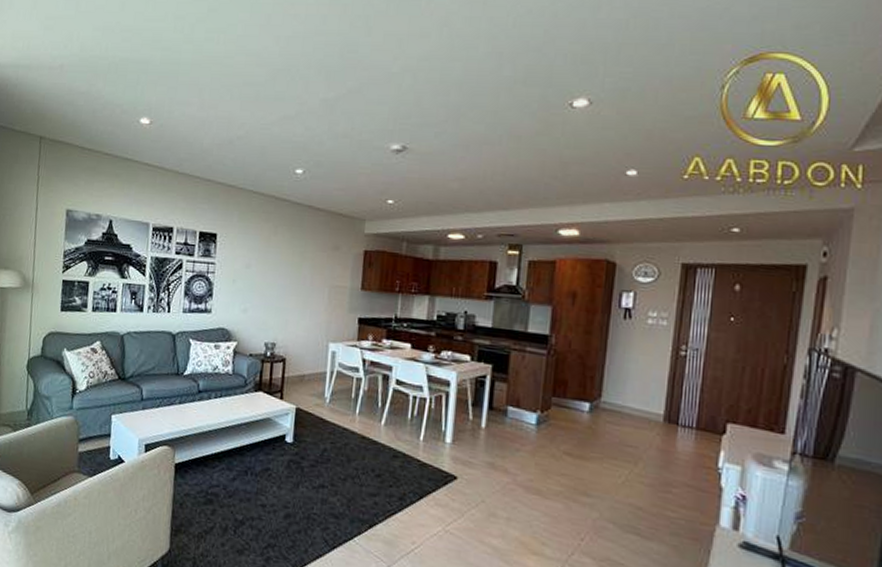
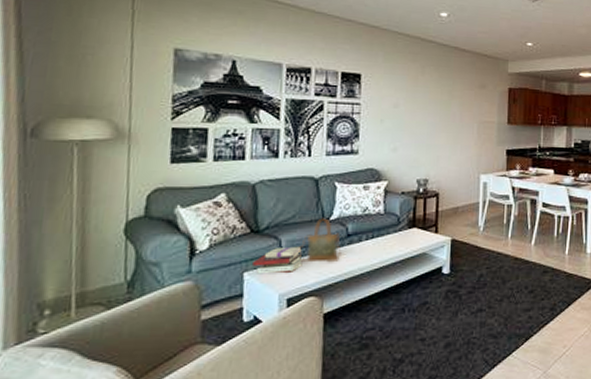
books: none [119,396,159,420] -> present [253,246,302,274]
handbag: none [156,372,193,416] -> present [298,218,342,263]

